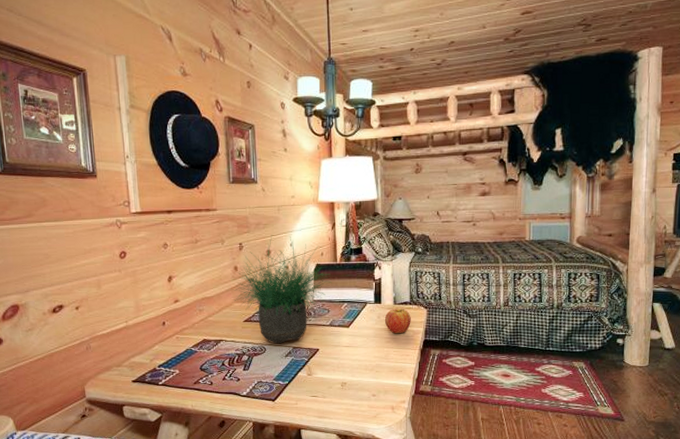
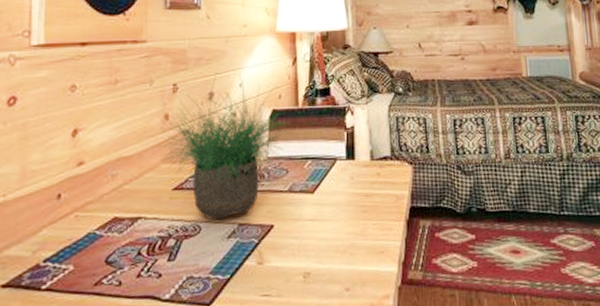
fruit: present [384,308,411,334] -> none [359,165,393,201]

